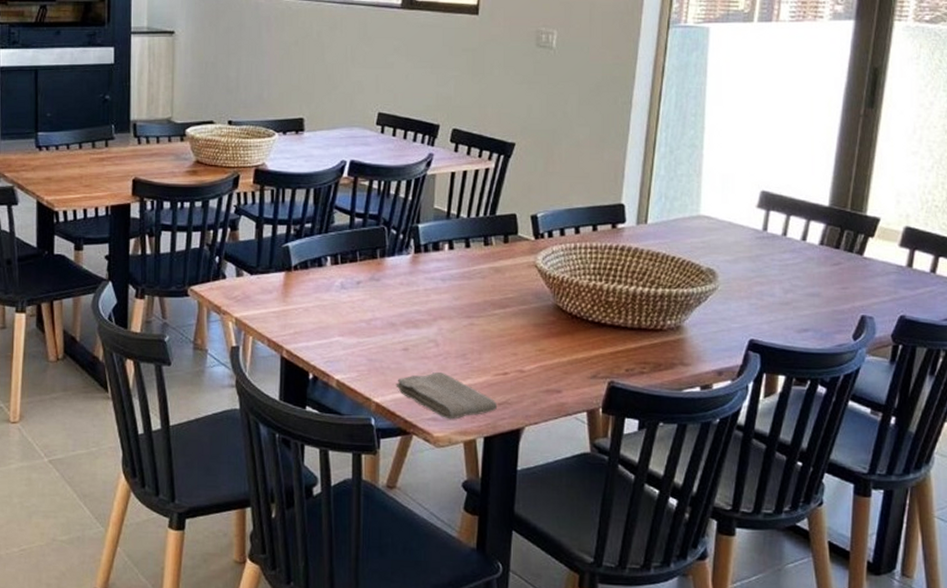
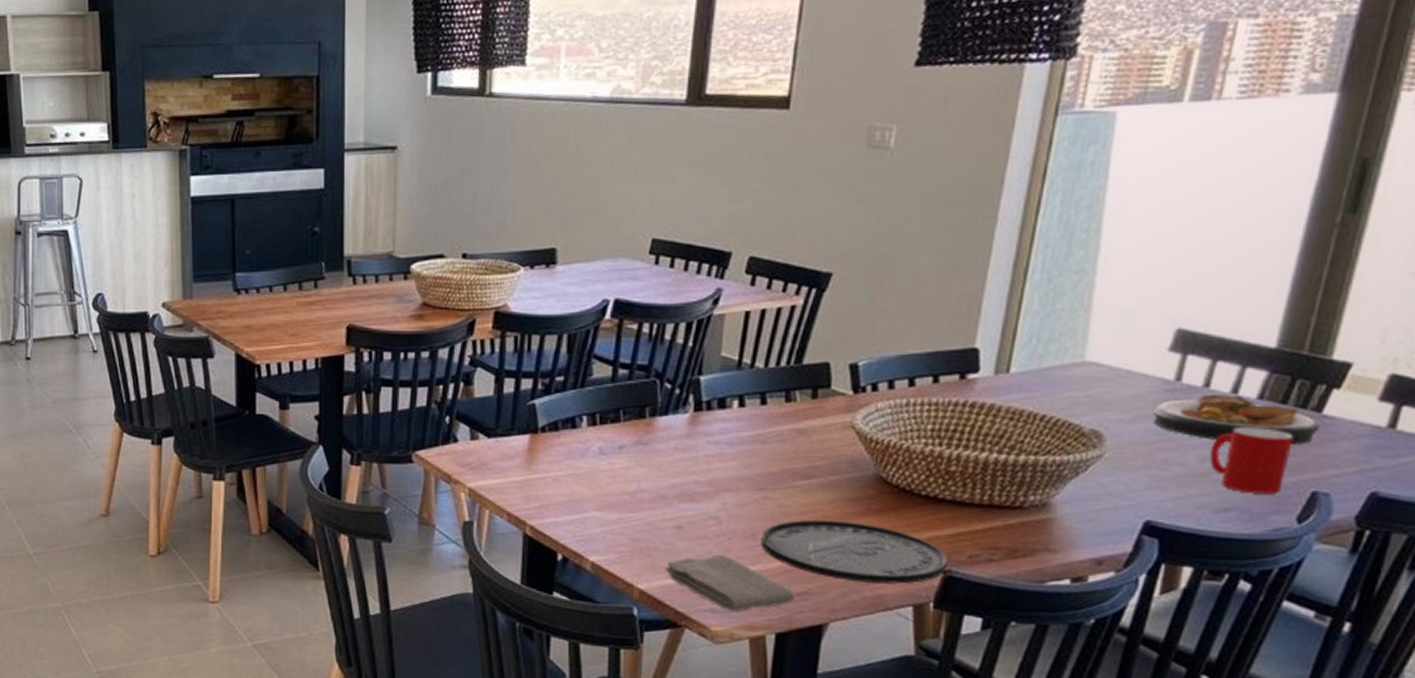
plate: none [470,341,610,393] -> present [760,519,947,584]
plate: none [749,241,863,280] -> present [1152,394,1321,445]
cup: none [790,266,845,318] -> present [1209,427,1293,494]

